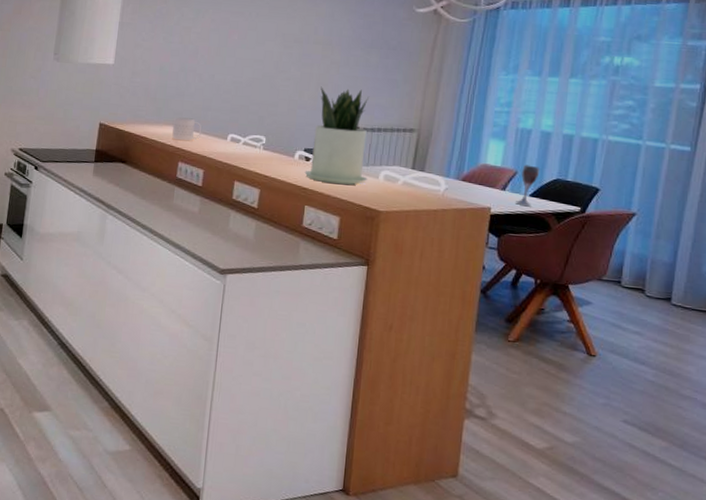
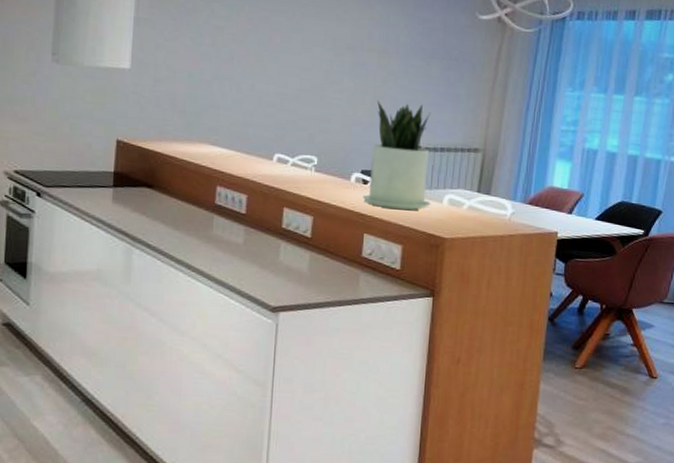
mug: present [172,116,202,142] -> none [207,133,243,162]
cup: present [516,164,540,207] -> none [582,187,606,231]

